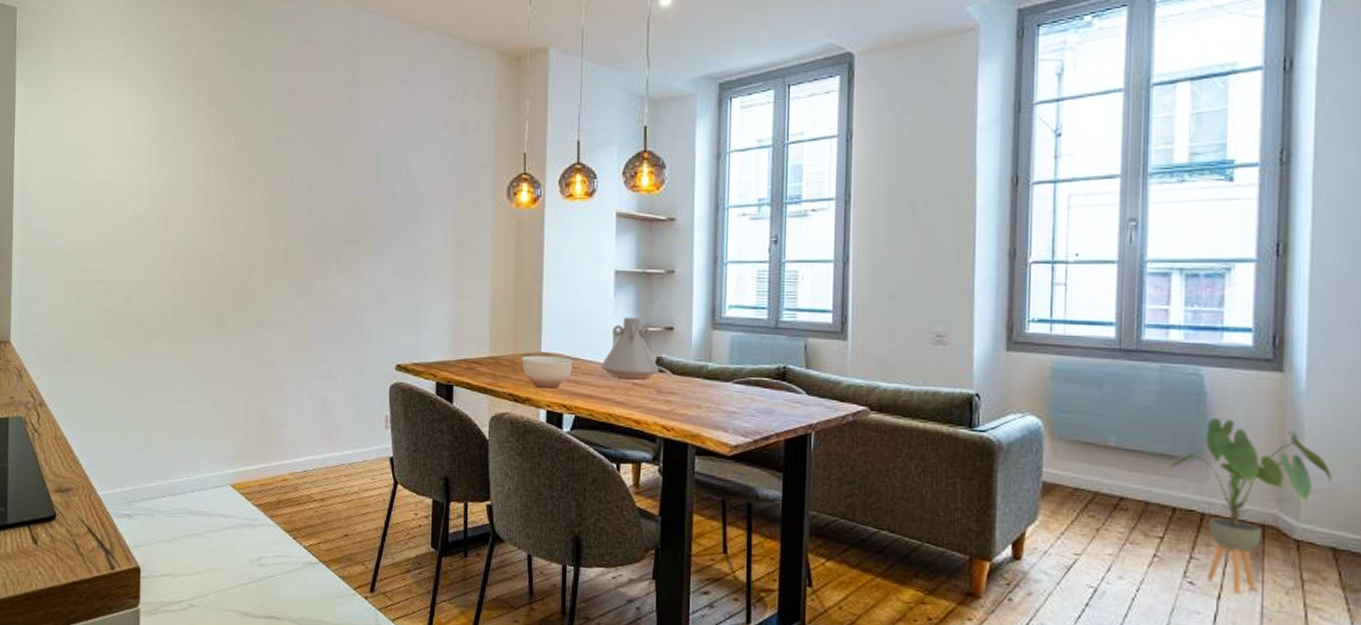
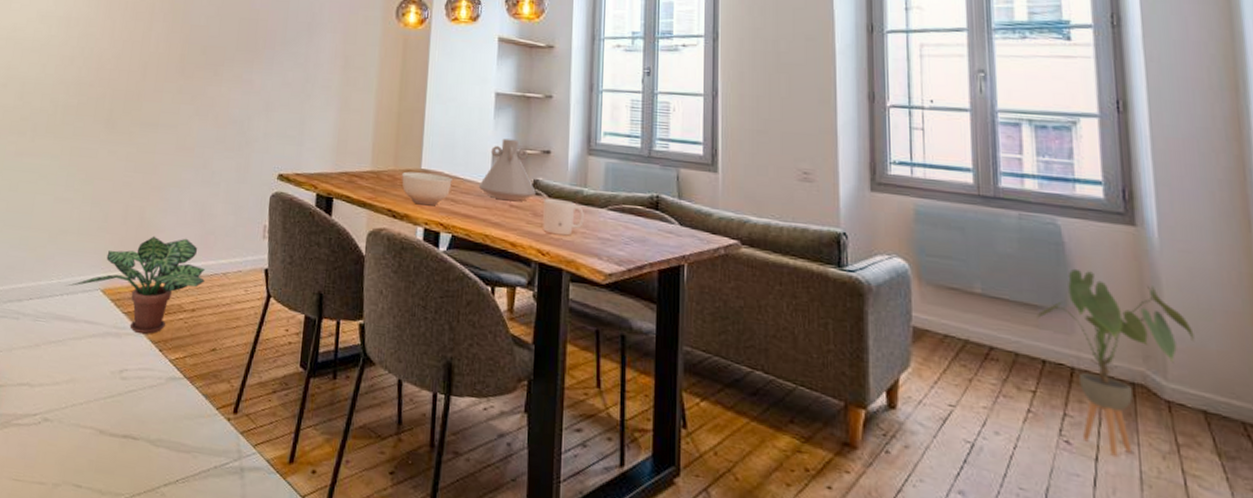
potted plant: none [196,431,331,524] -> present [66,236,205,334]
mug: none [666,374,709,411] -> present [542,198,584,236]

